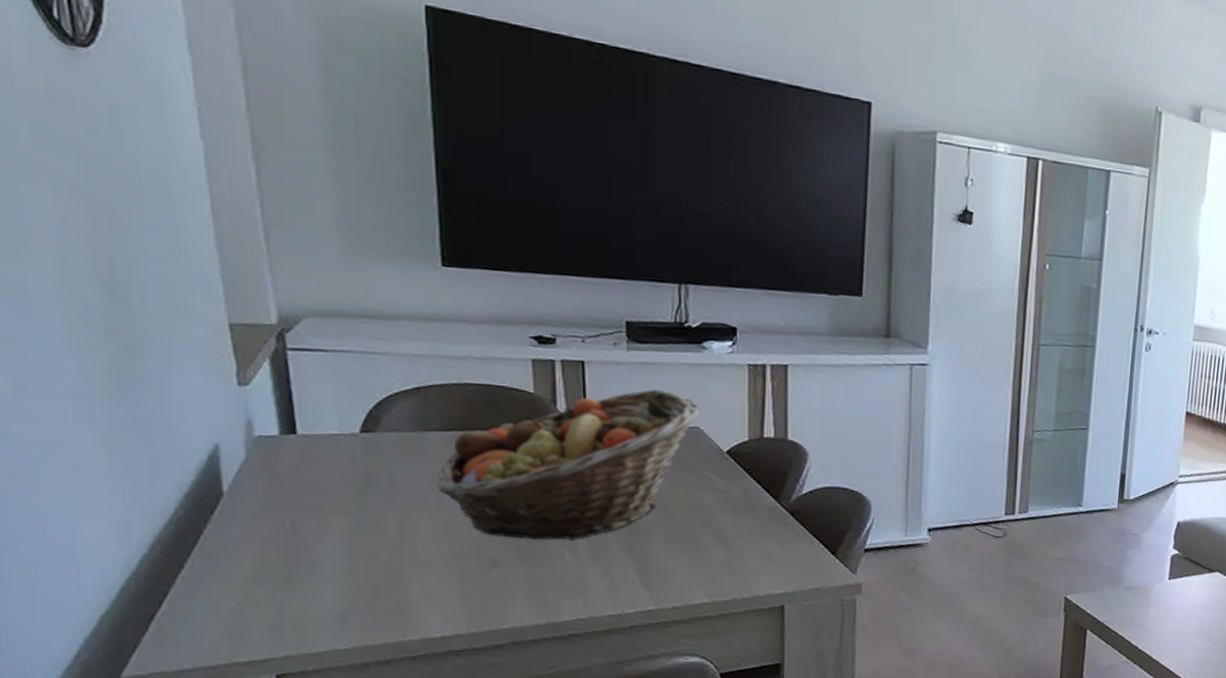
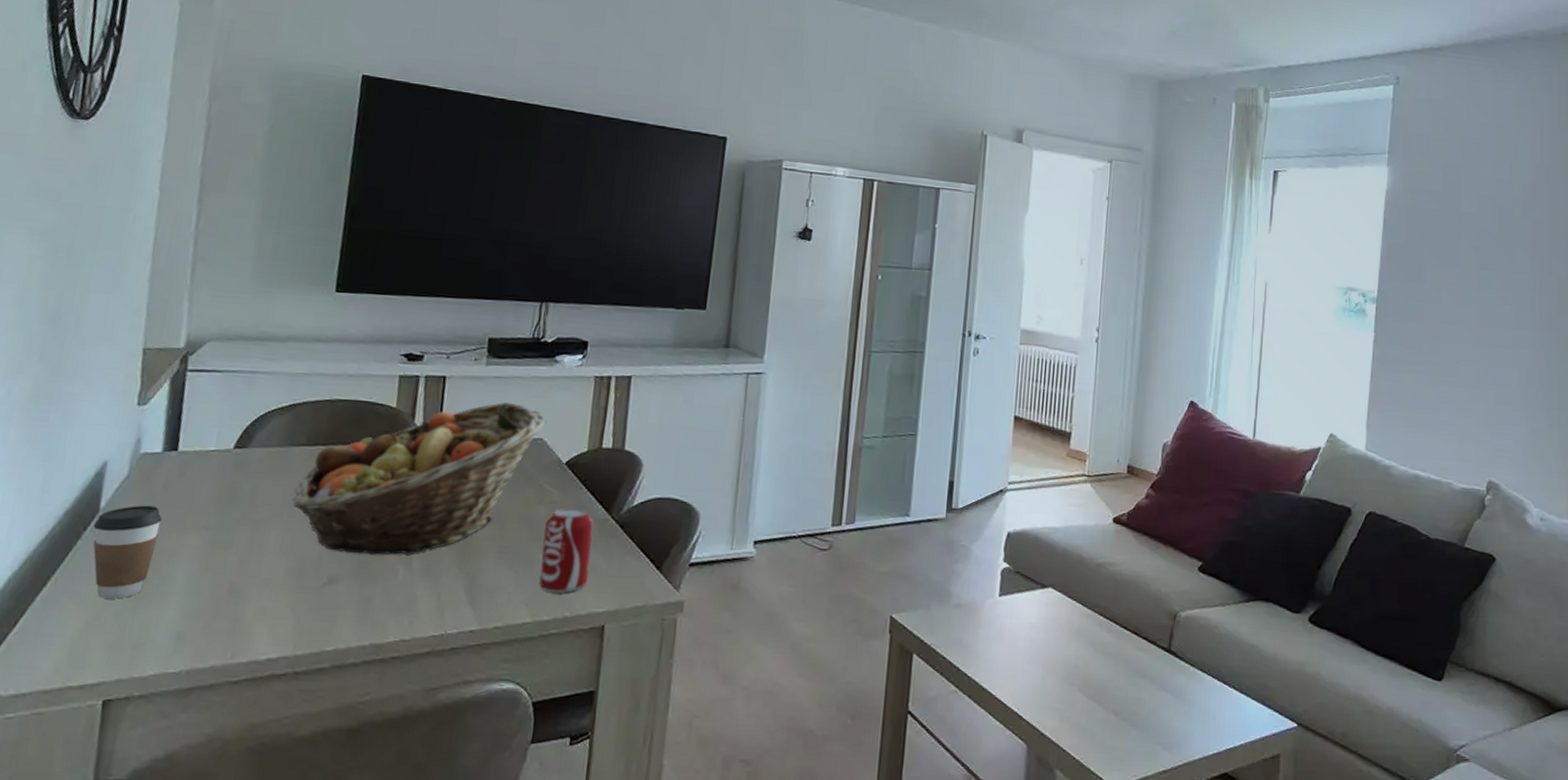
coffee cup: none [220,489,297,581] -> present [93,505,163,599]
beverage can: none [711,495,764,576] -> present [539,507,594,593]

